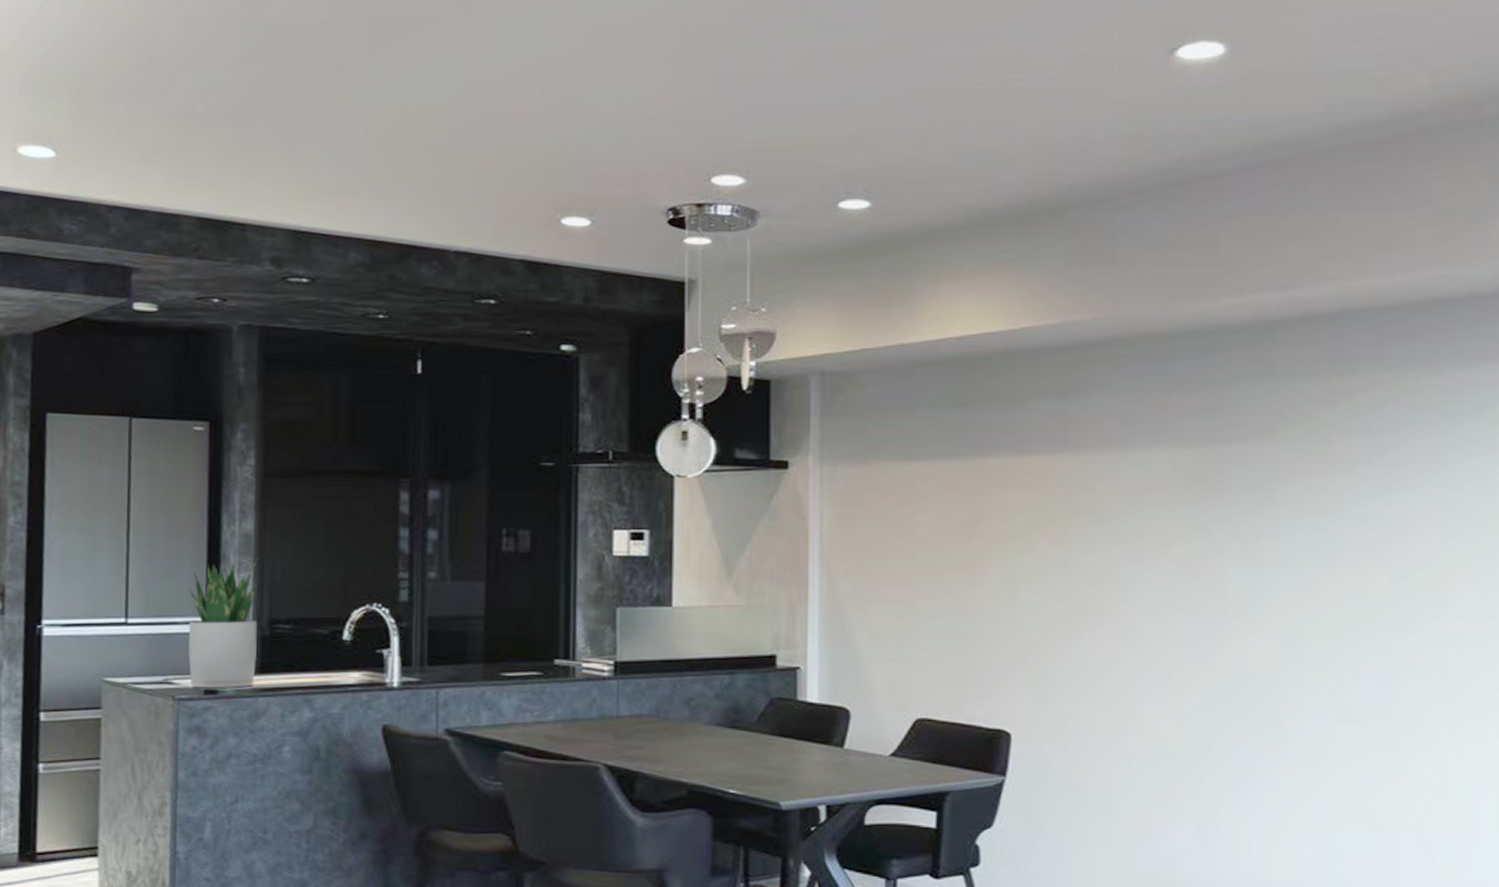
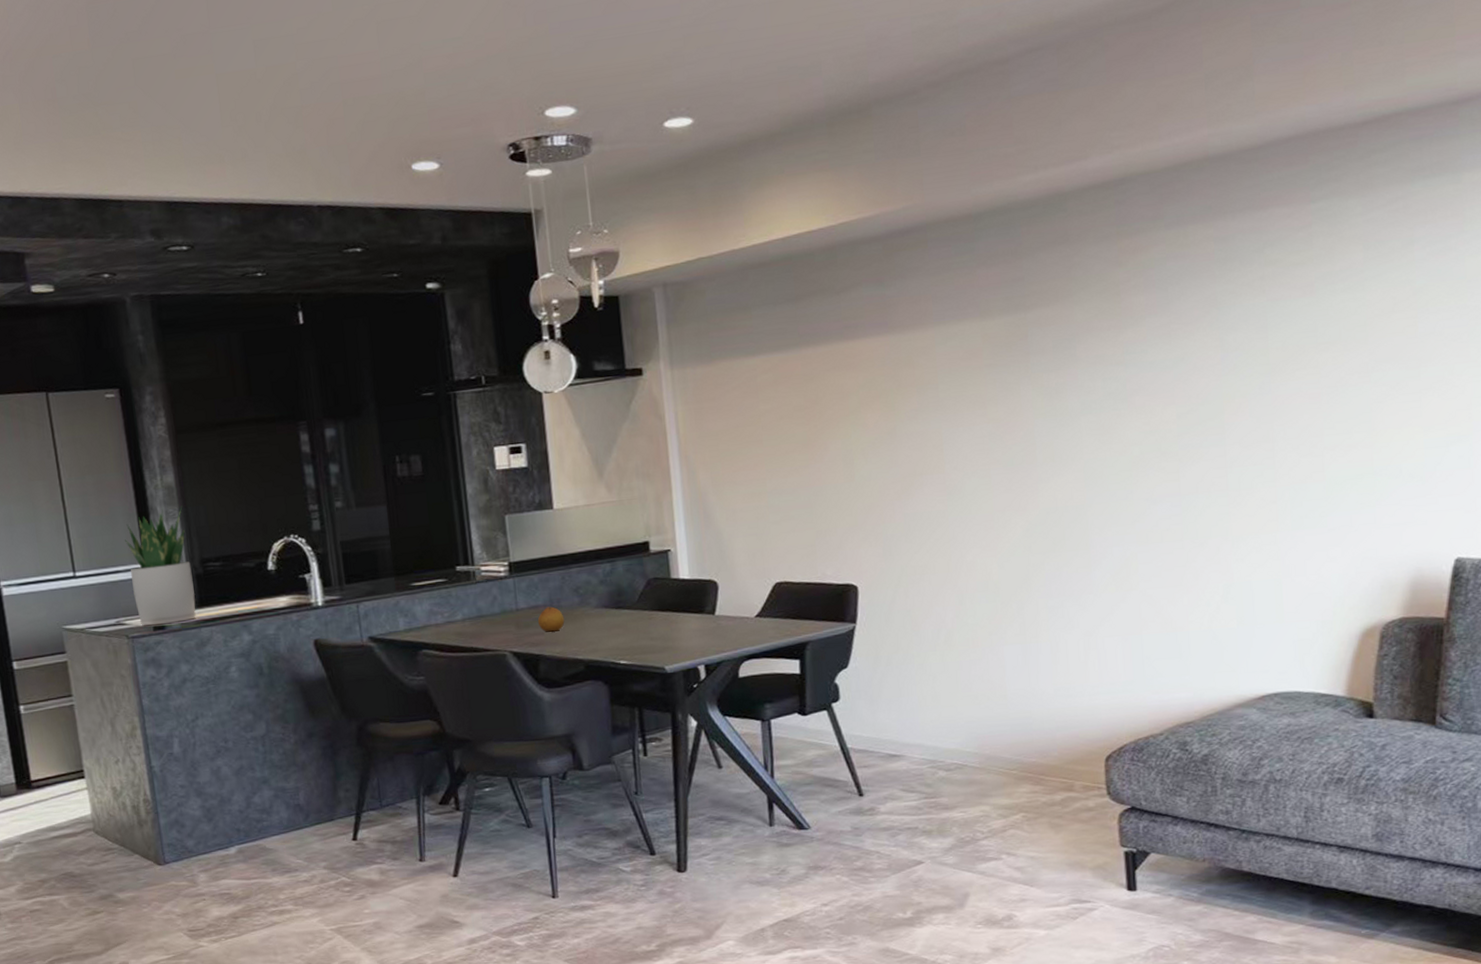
fruit: none [639,717,671,747] -> present [537,606,565,632]

